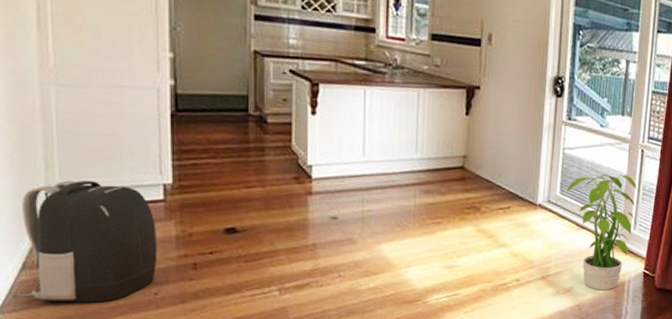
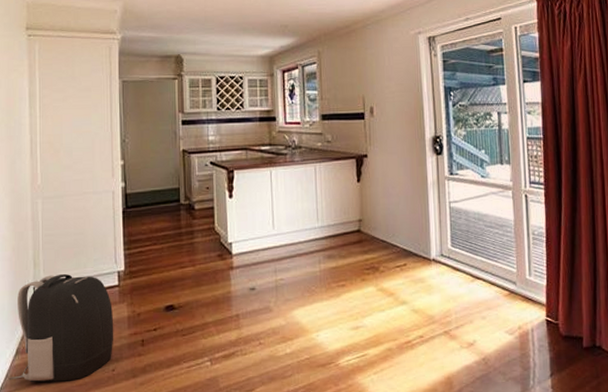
potted plant: present [565,169,638,290] -> none [456,219,532,342]

